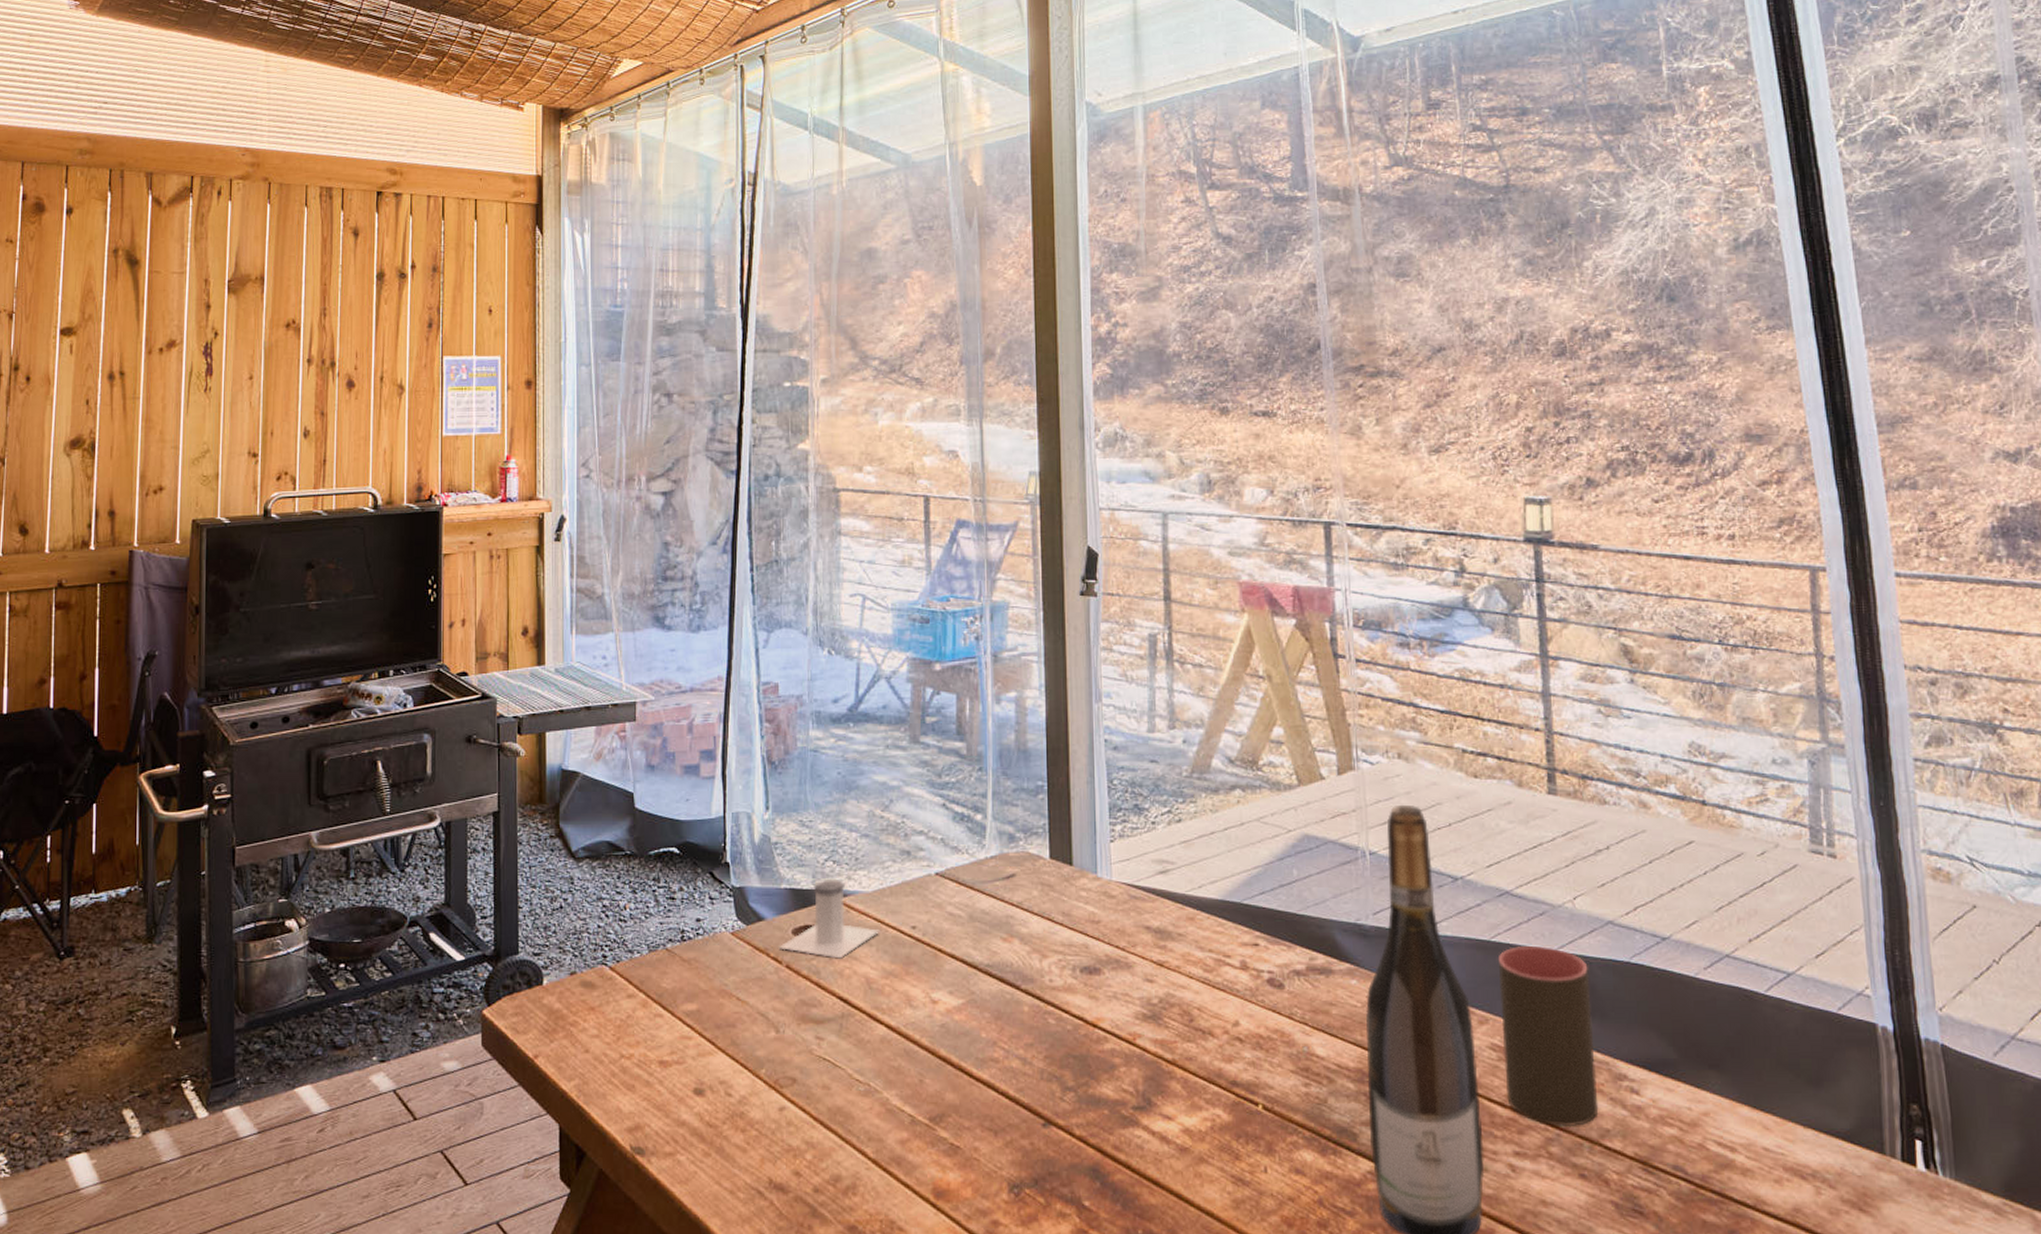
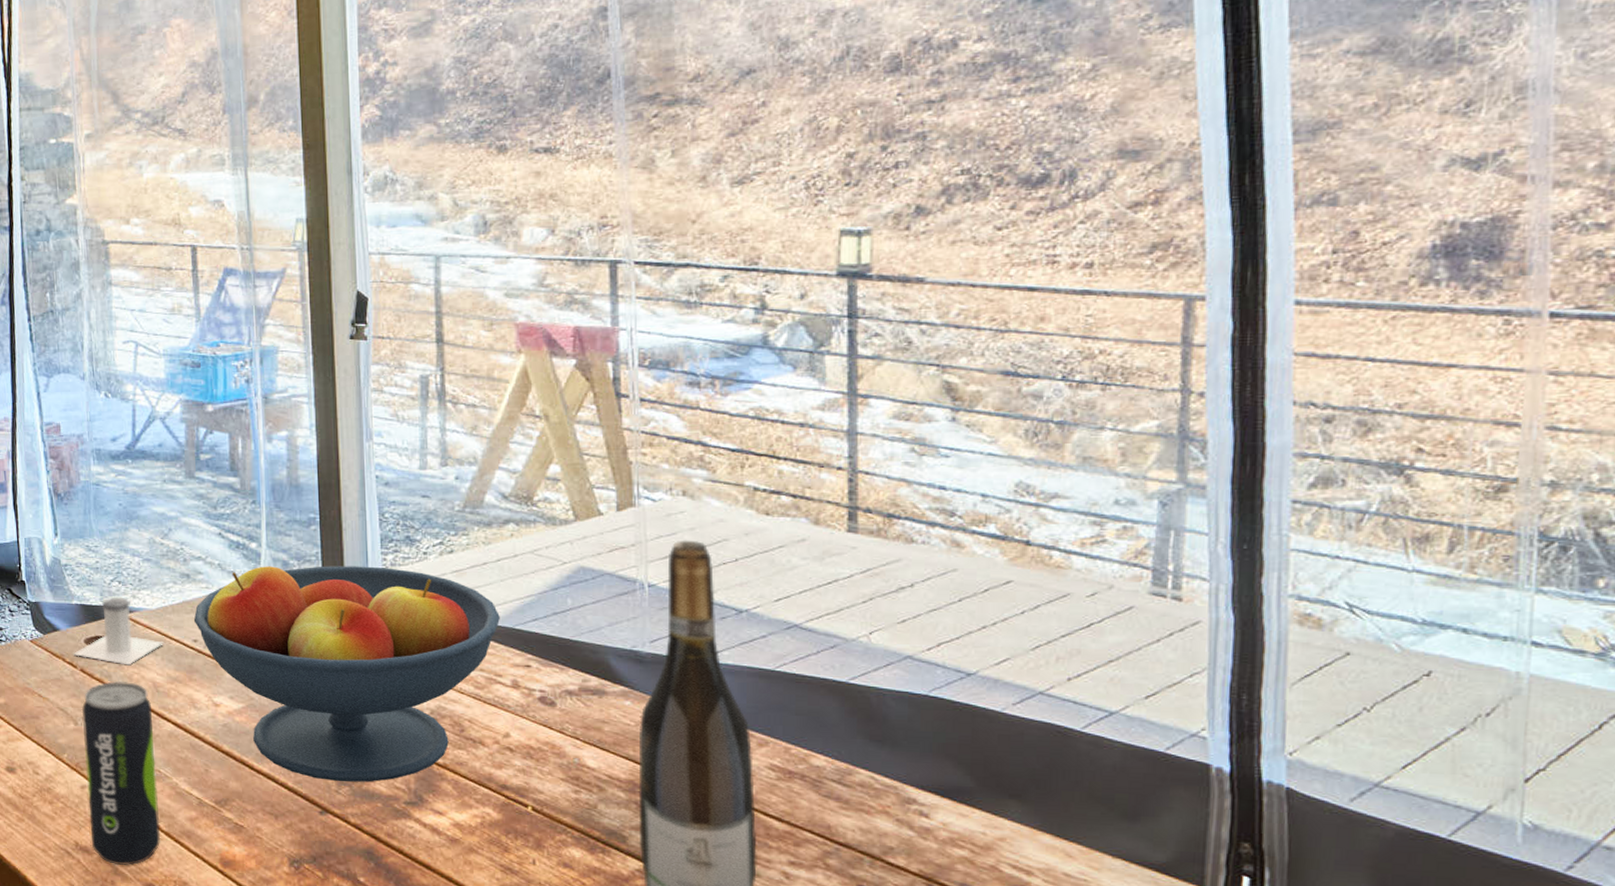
beverage can: none [784,978,867,1205] -> present [81,681,161,866]
fruit bowl: none [912,838,1228,1087] -> present [193,566,500,782]
cup: present [1497,946,1599,1127] -> none [781,676,883,843]

